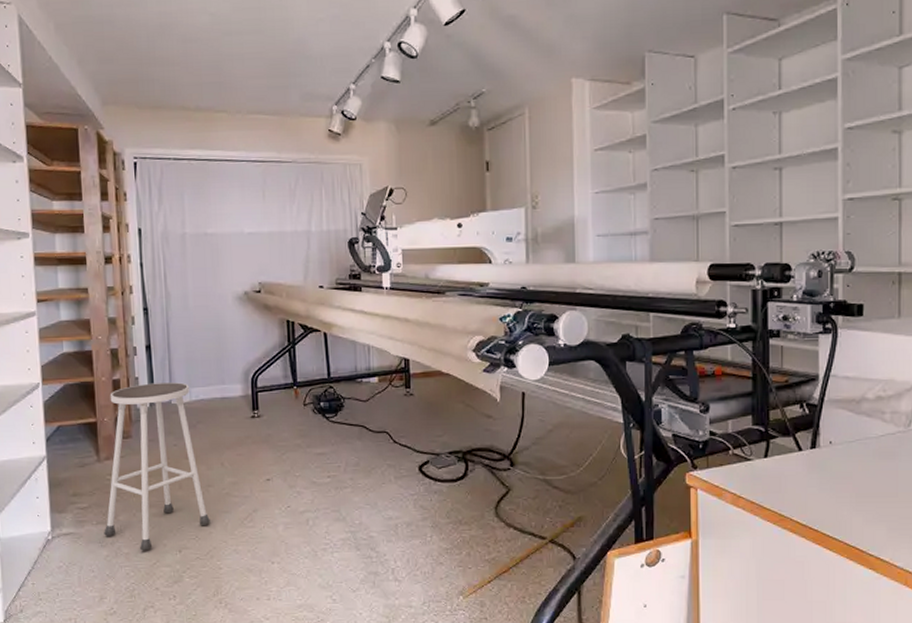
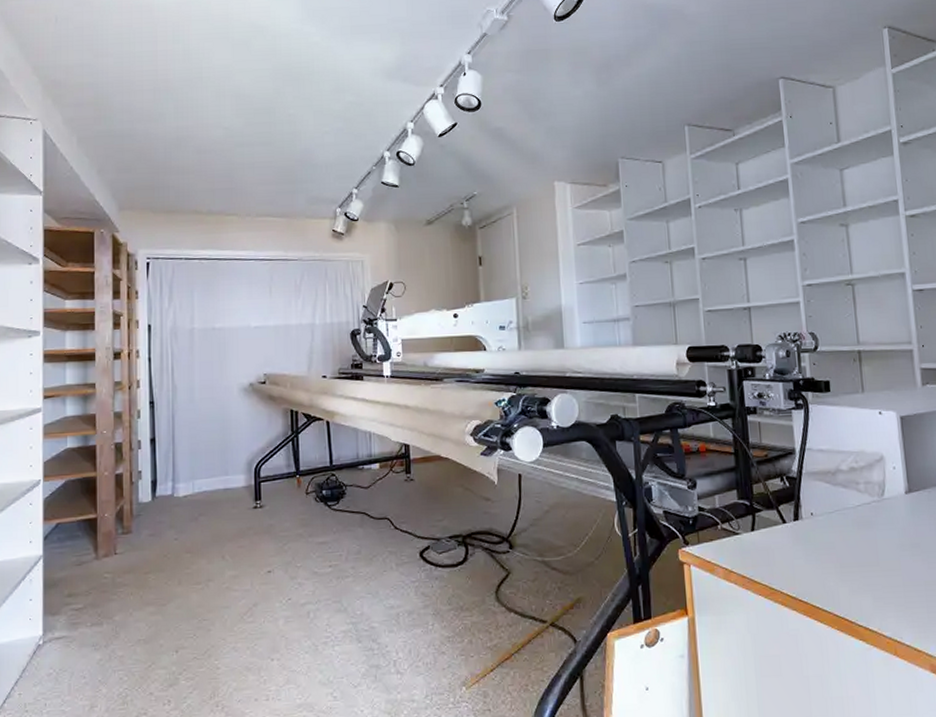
stool: present [104,382,210,551] -> none [98,475,209,653]

